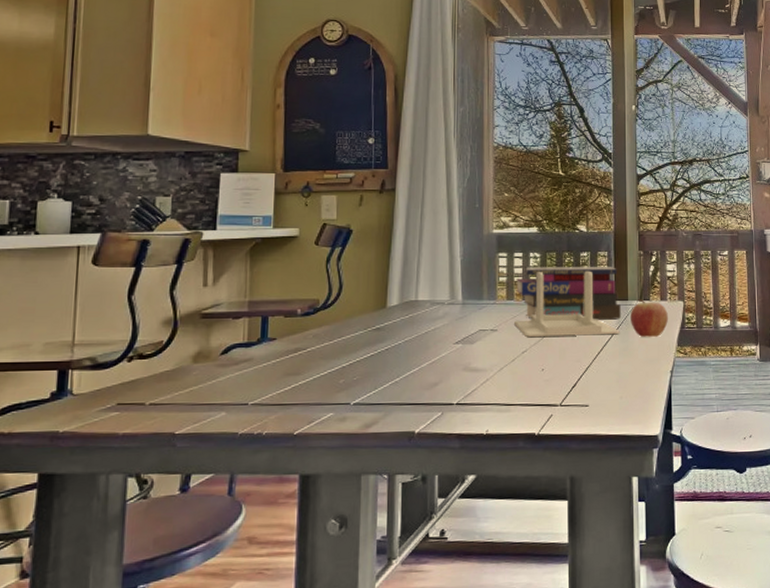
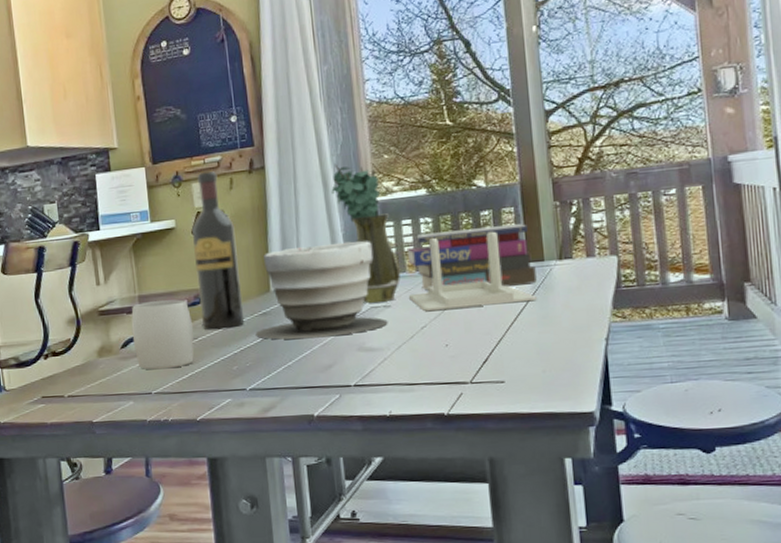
mug: none [235,308,303,380] -> present [131,299,194,370]
wine bottle: none [313,184,359,342] -> present [191,169,245,330]
planter: none [367,267,493,356] -> present [255,241,388,340]
vase: none [455,195,508,326] -> present [331,164,401,303]
fruit: present [631,299,668,337] -> none [548,258,598,302]

